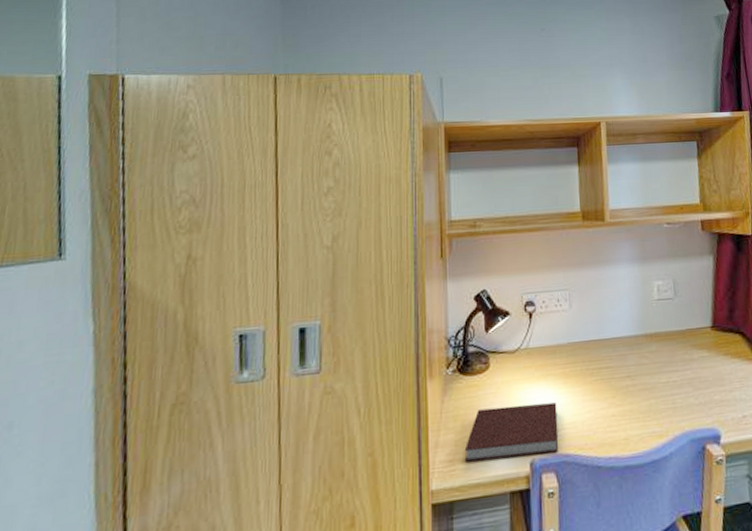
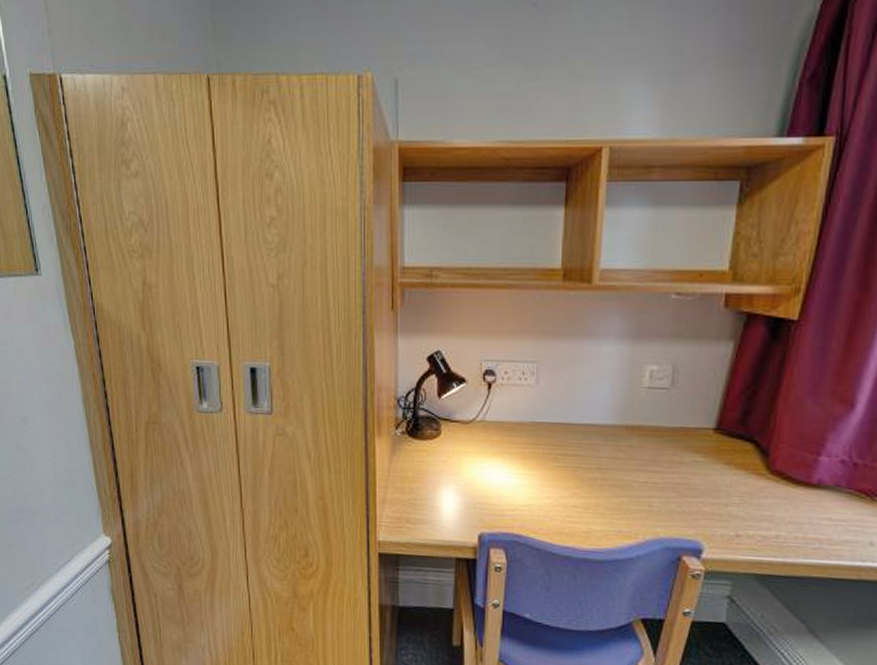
notebook: present [464,402,559,462] -> none [411,475,512,531]

